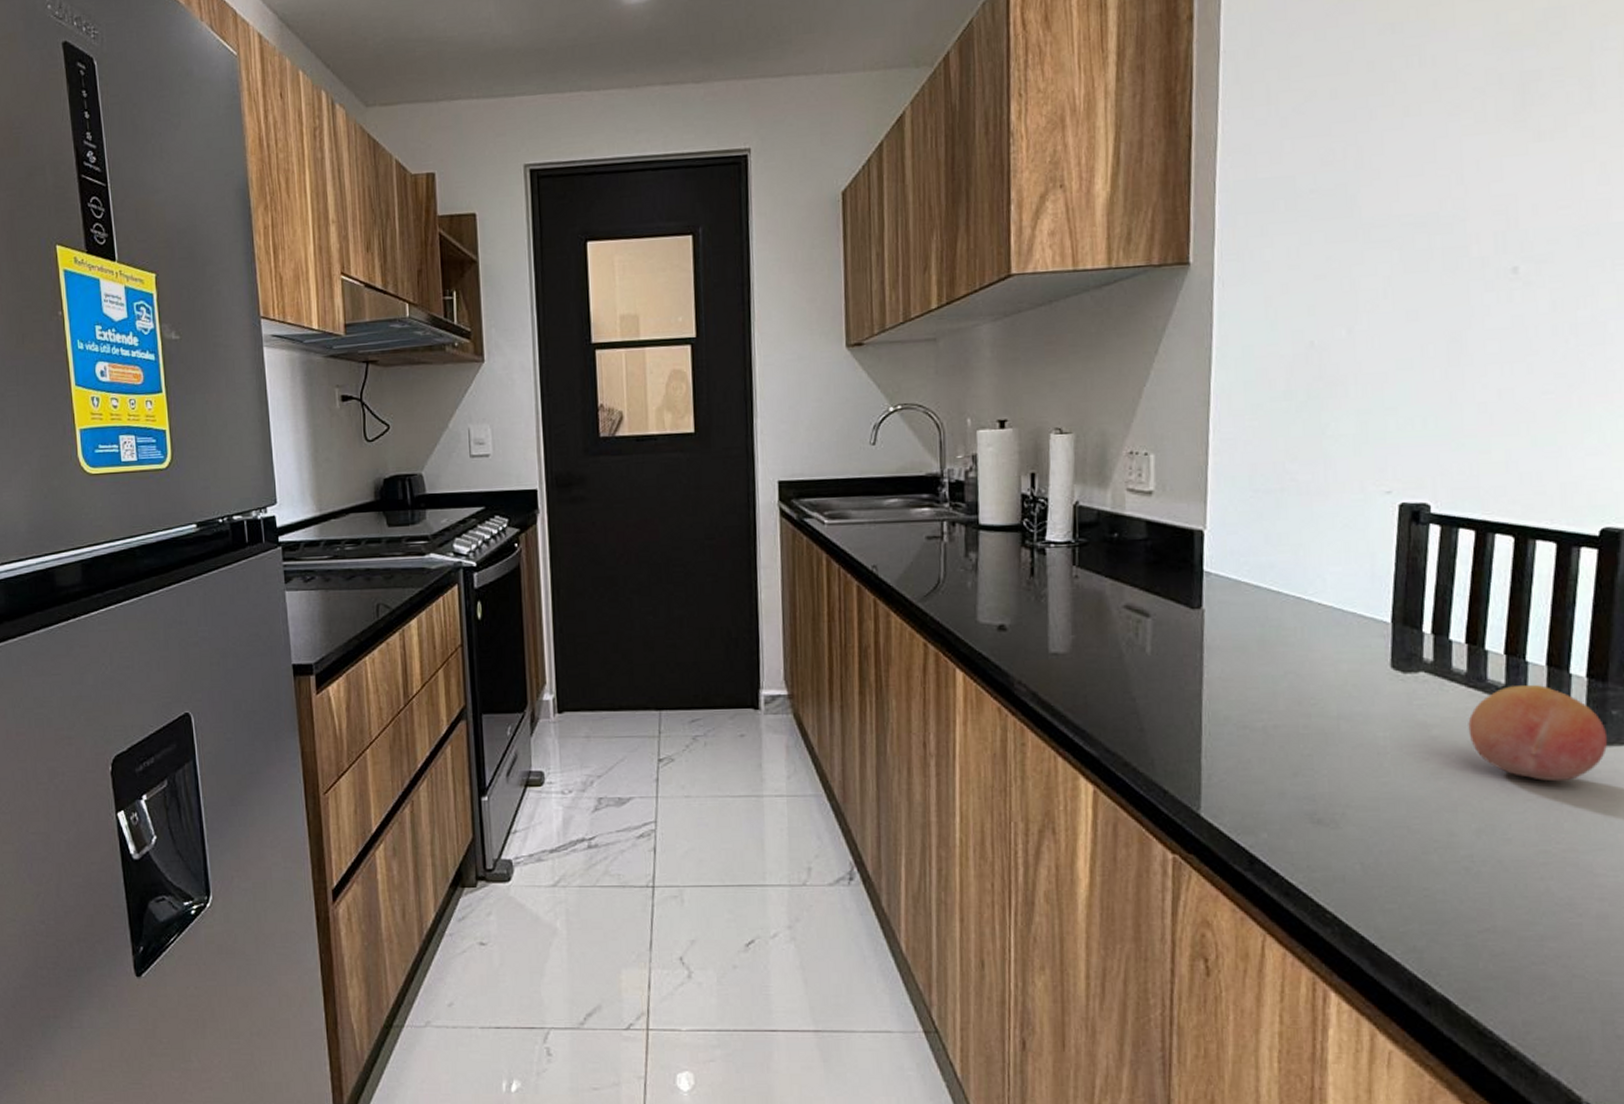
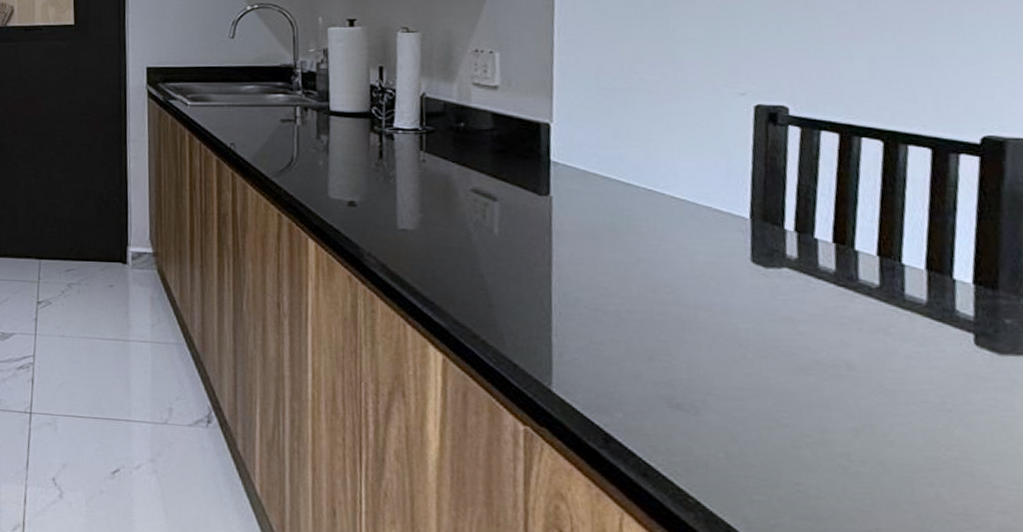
fruit: present [1468,685,1608,782] -> none [839,287,1002,388]

